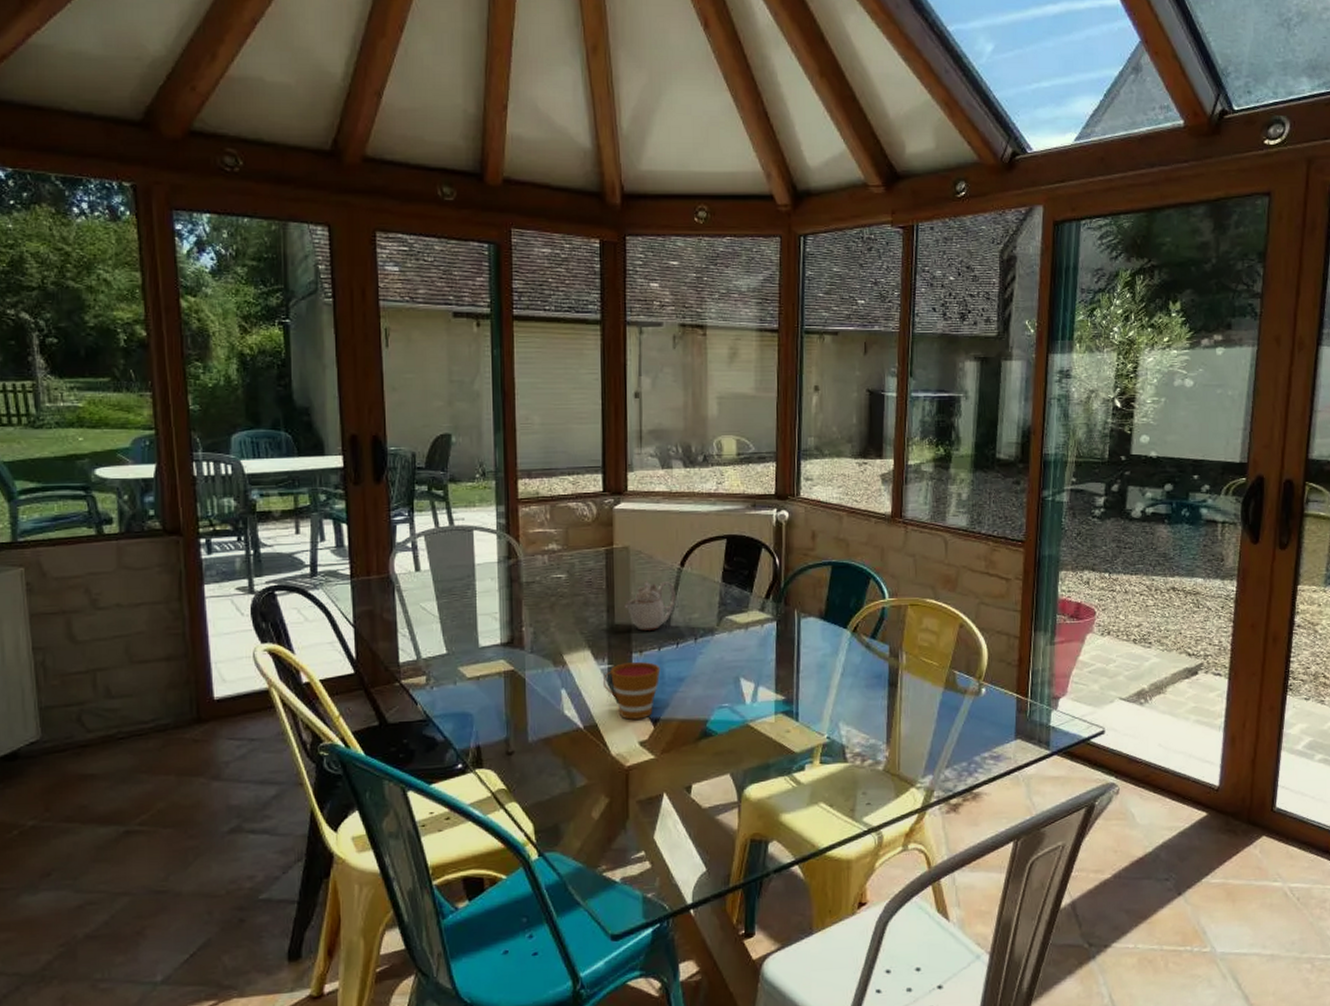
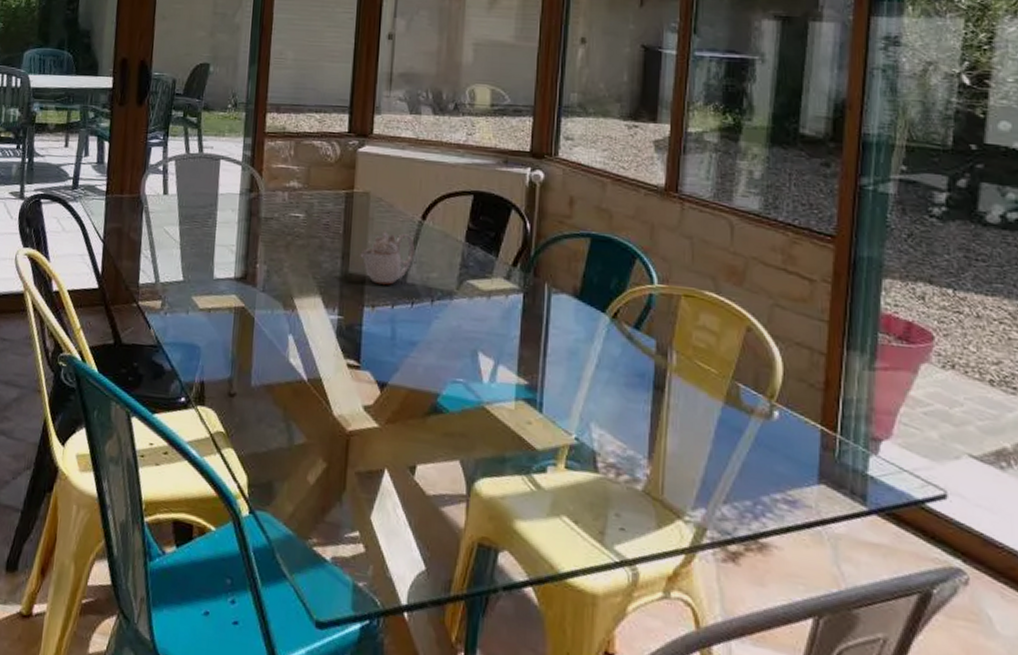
cup: present [604,662,661,720] -> none [332,316,393,381]

